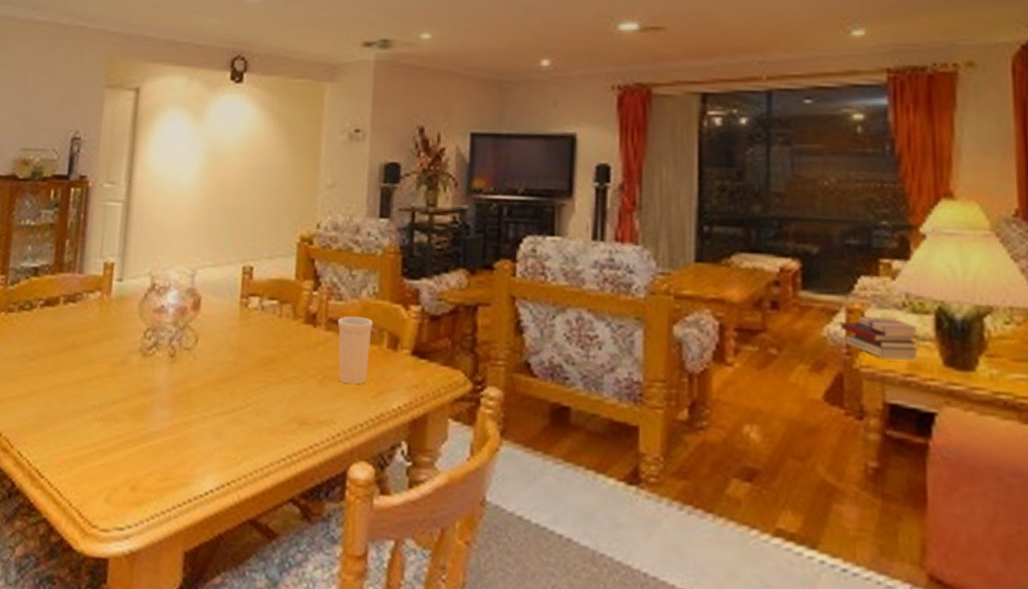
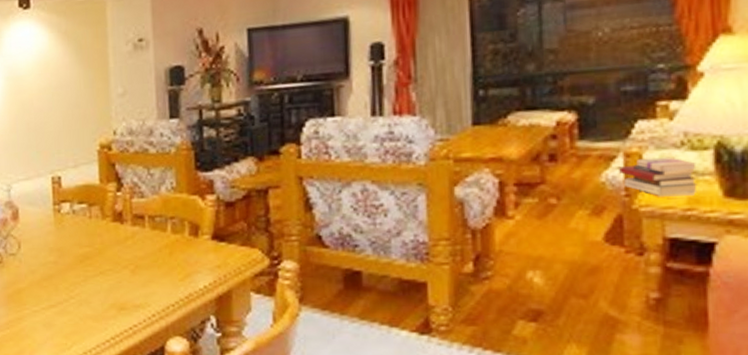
cup: present [337,316,374,385] -> none [141,210,175,271]

